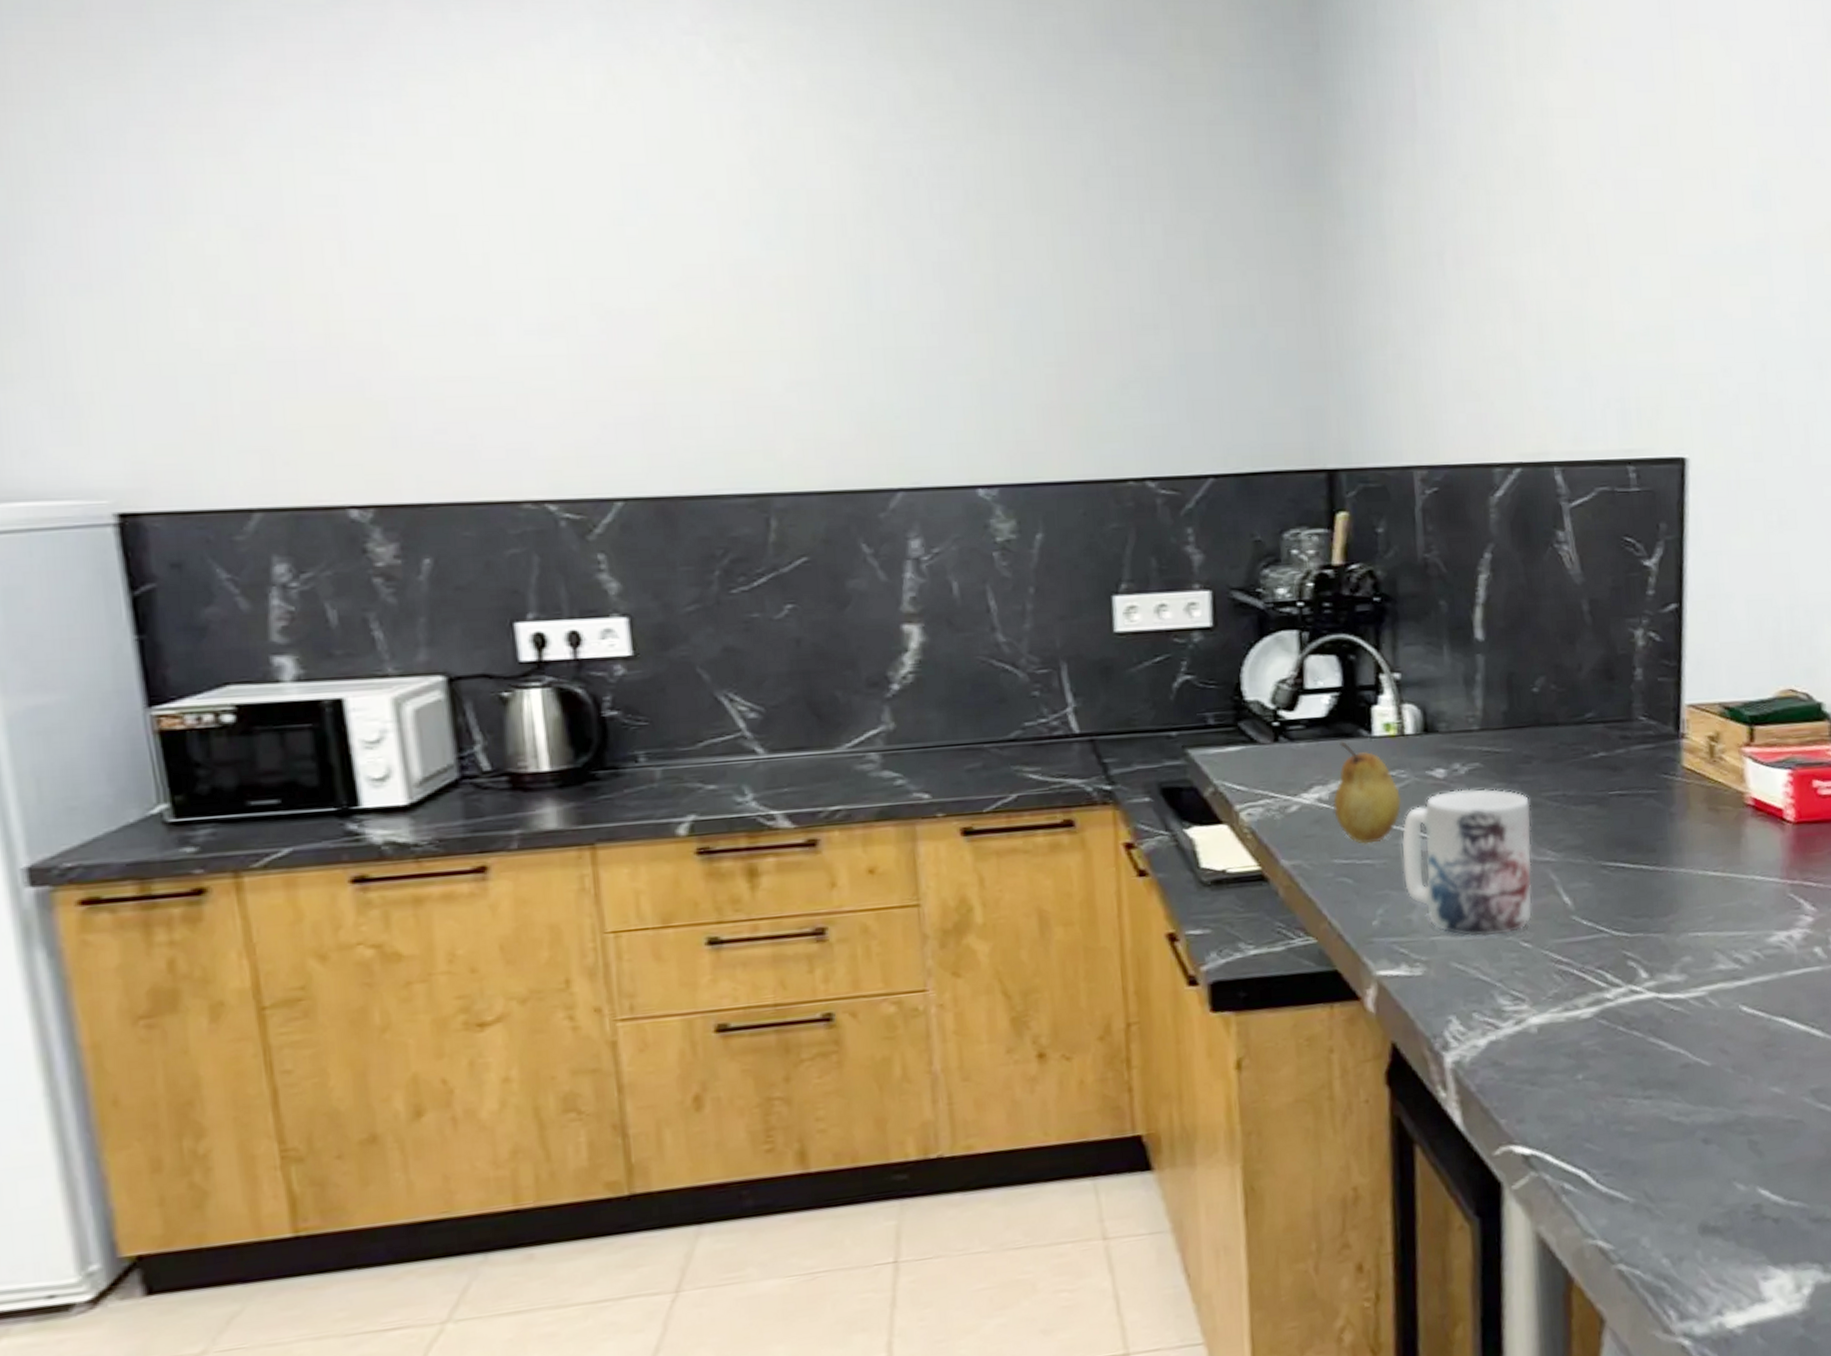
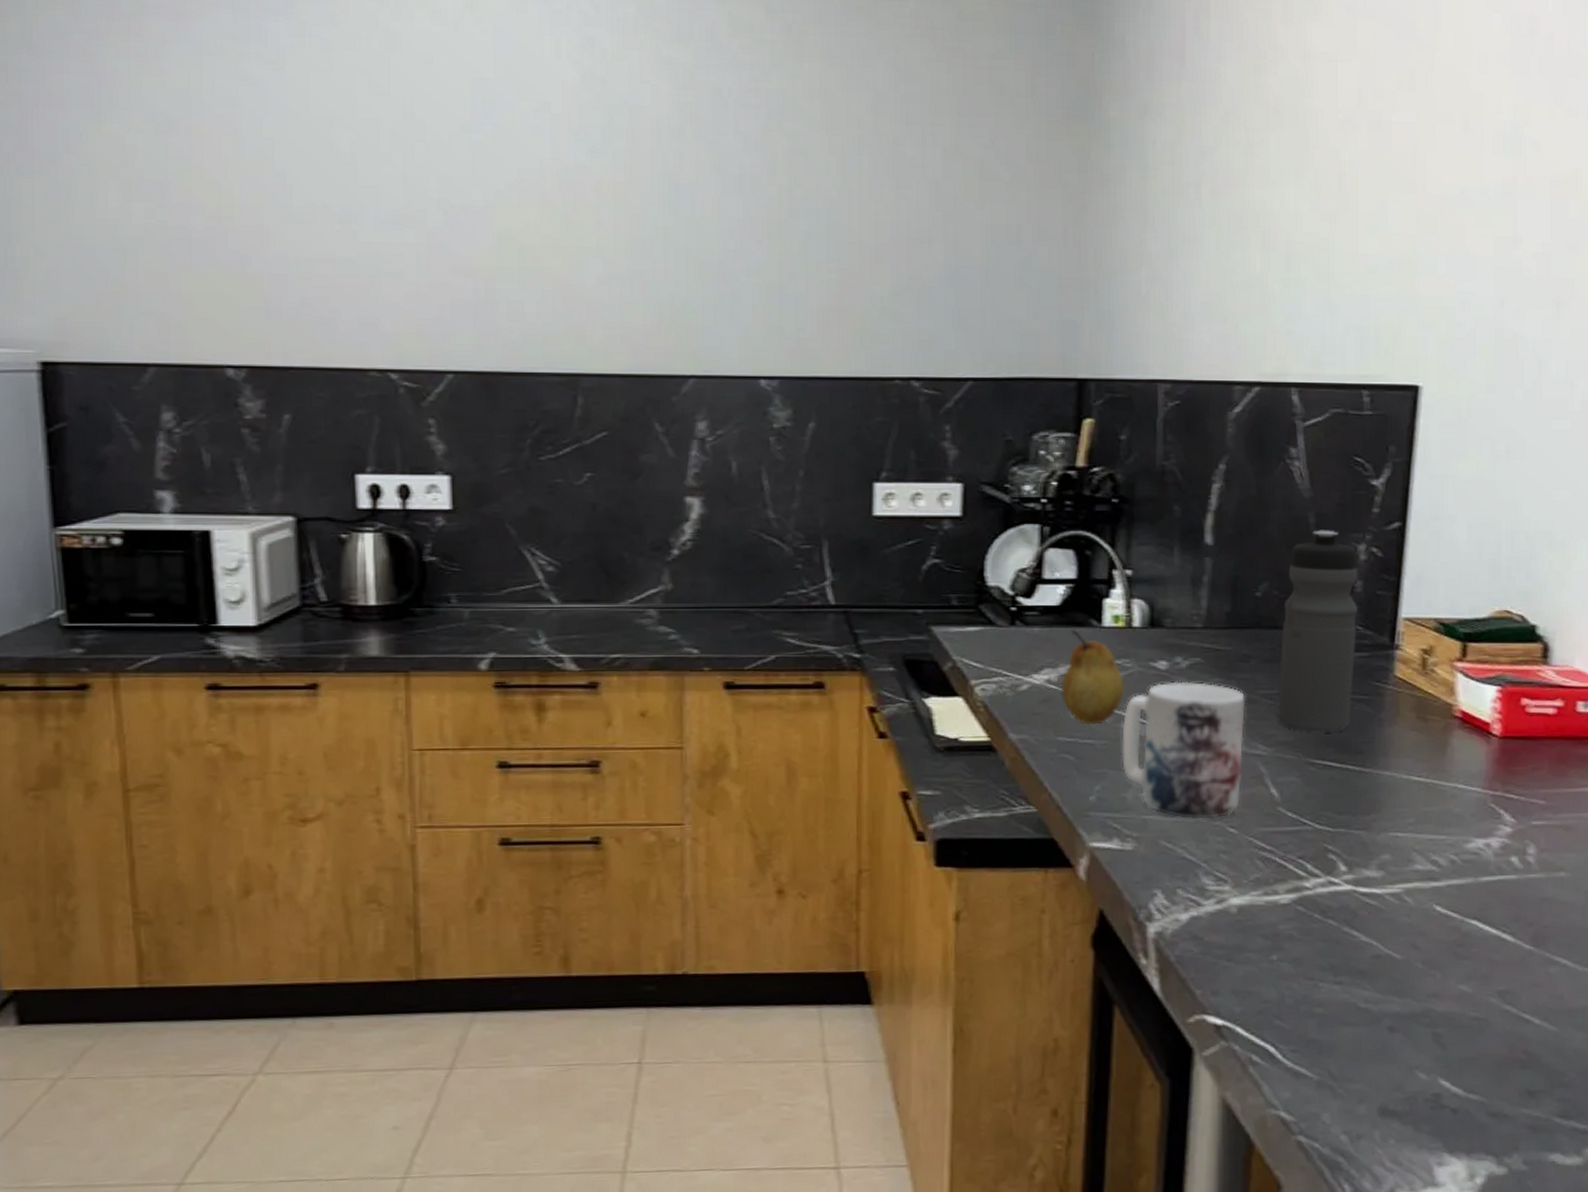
water bottle: none [1562,616,1641,833] -> present [1277,530,1358,732]

